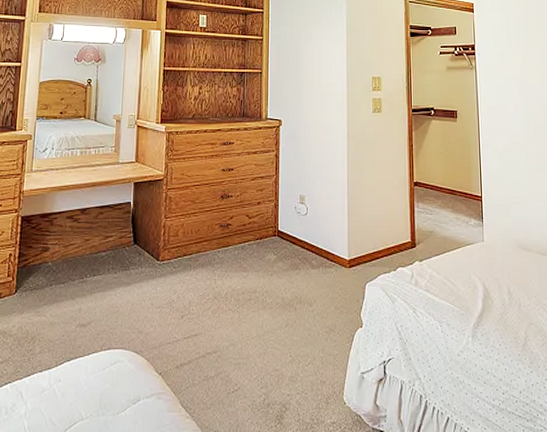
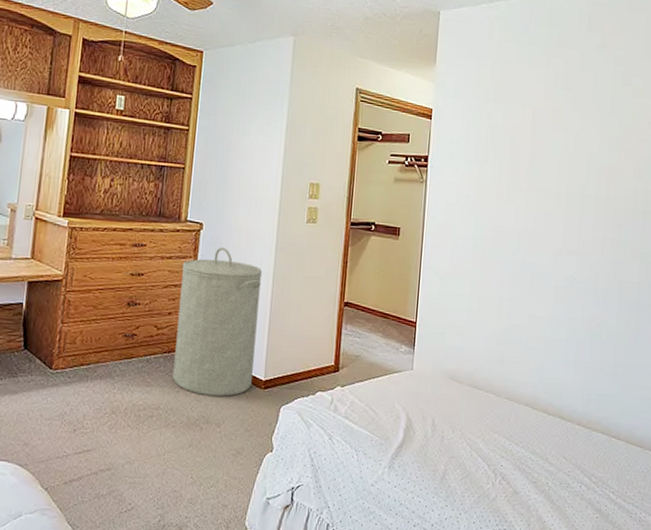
laundry hamper: none [266,140,337,277] -> present [172,247,262,397]

